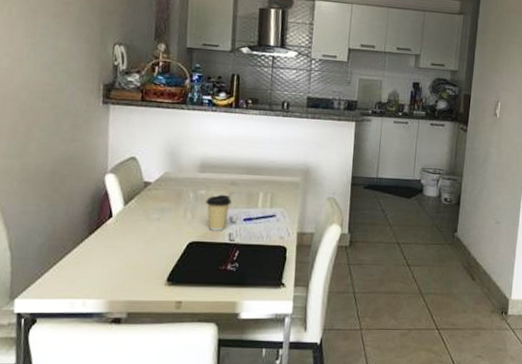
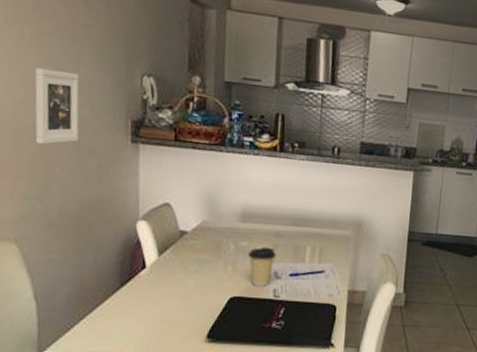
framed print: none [17,41,59,108] -> present [34,67,80,145]

